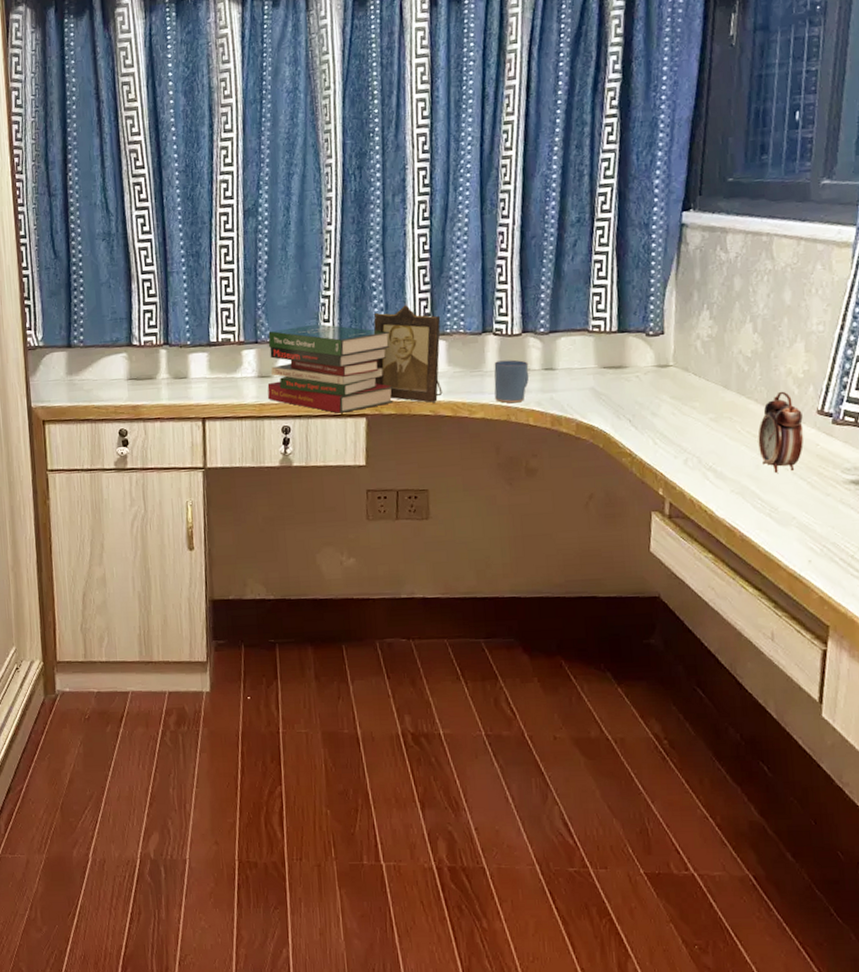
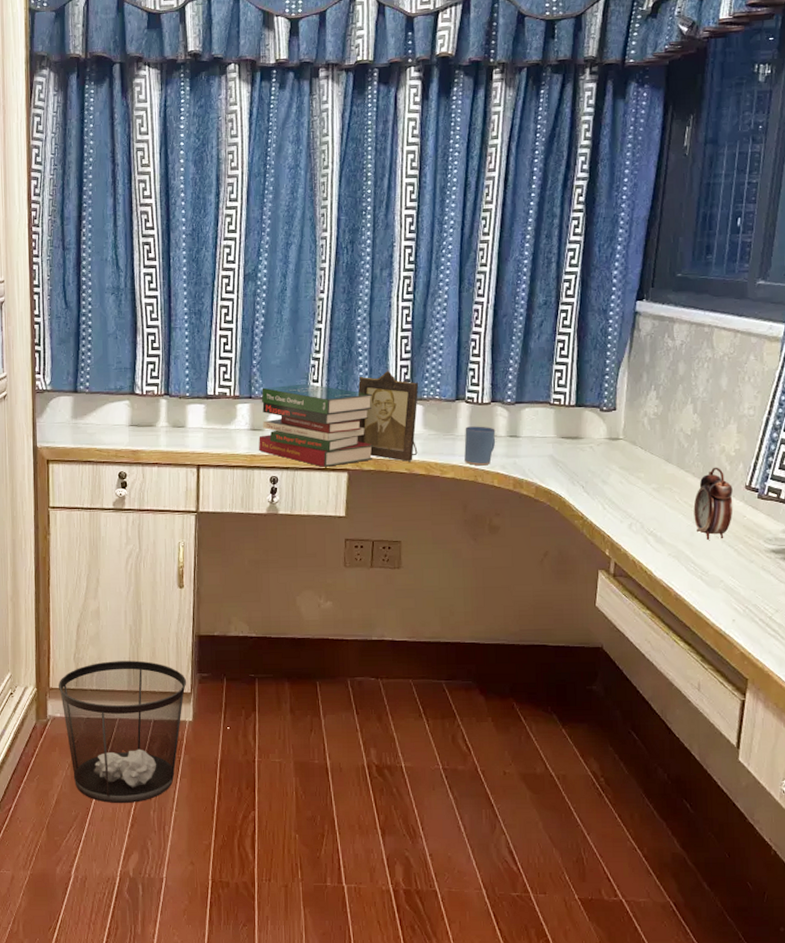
waste bin: none [65,629,202,782] -> present [58,660,187,804]

